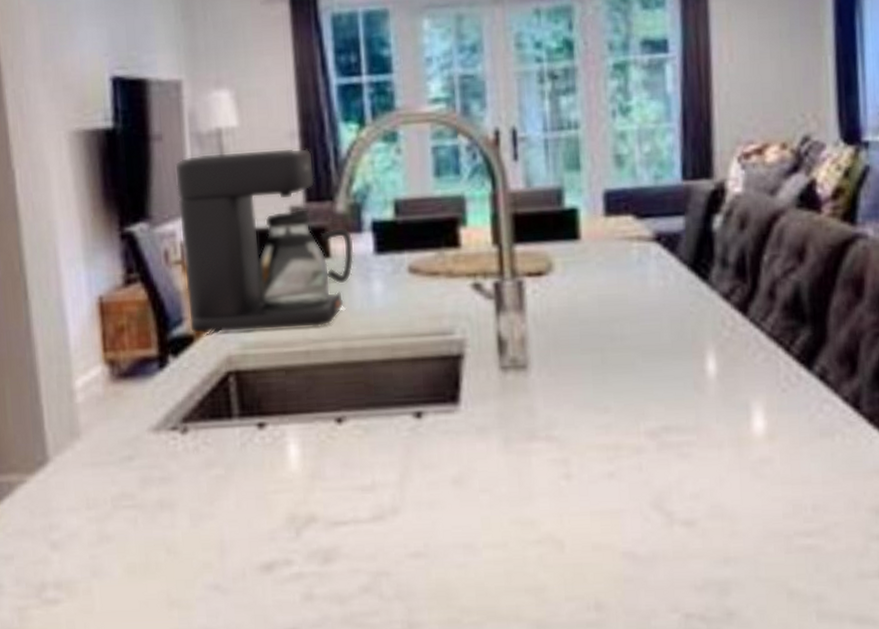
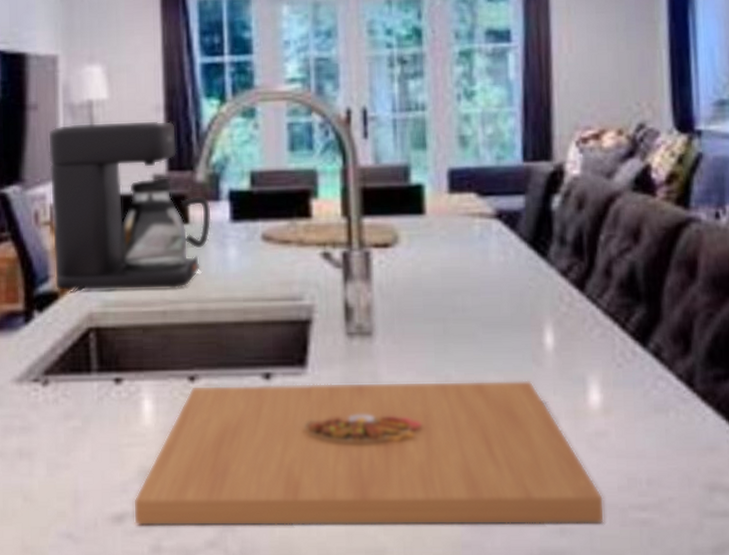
platter: none [282,408,770,574] -> present [133,380,605,526]

